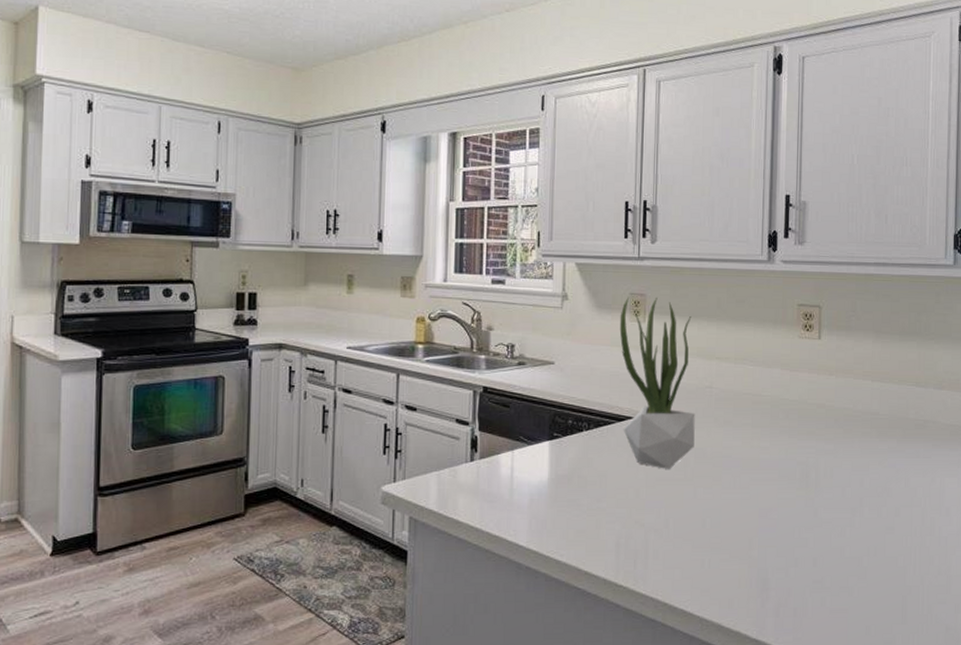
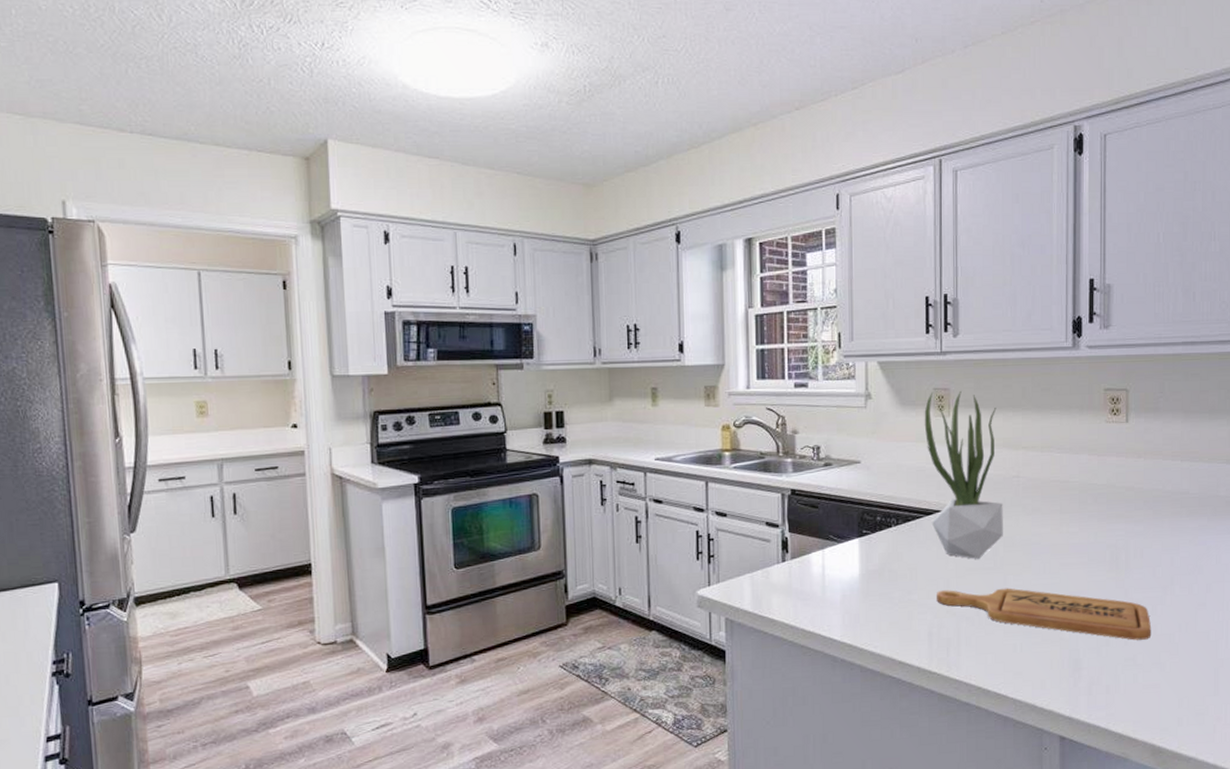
cutting board: none [626,500,840,562] -> present [937,588,1152,640]

